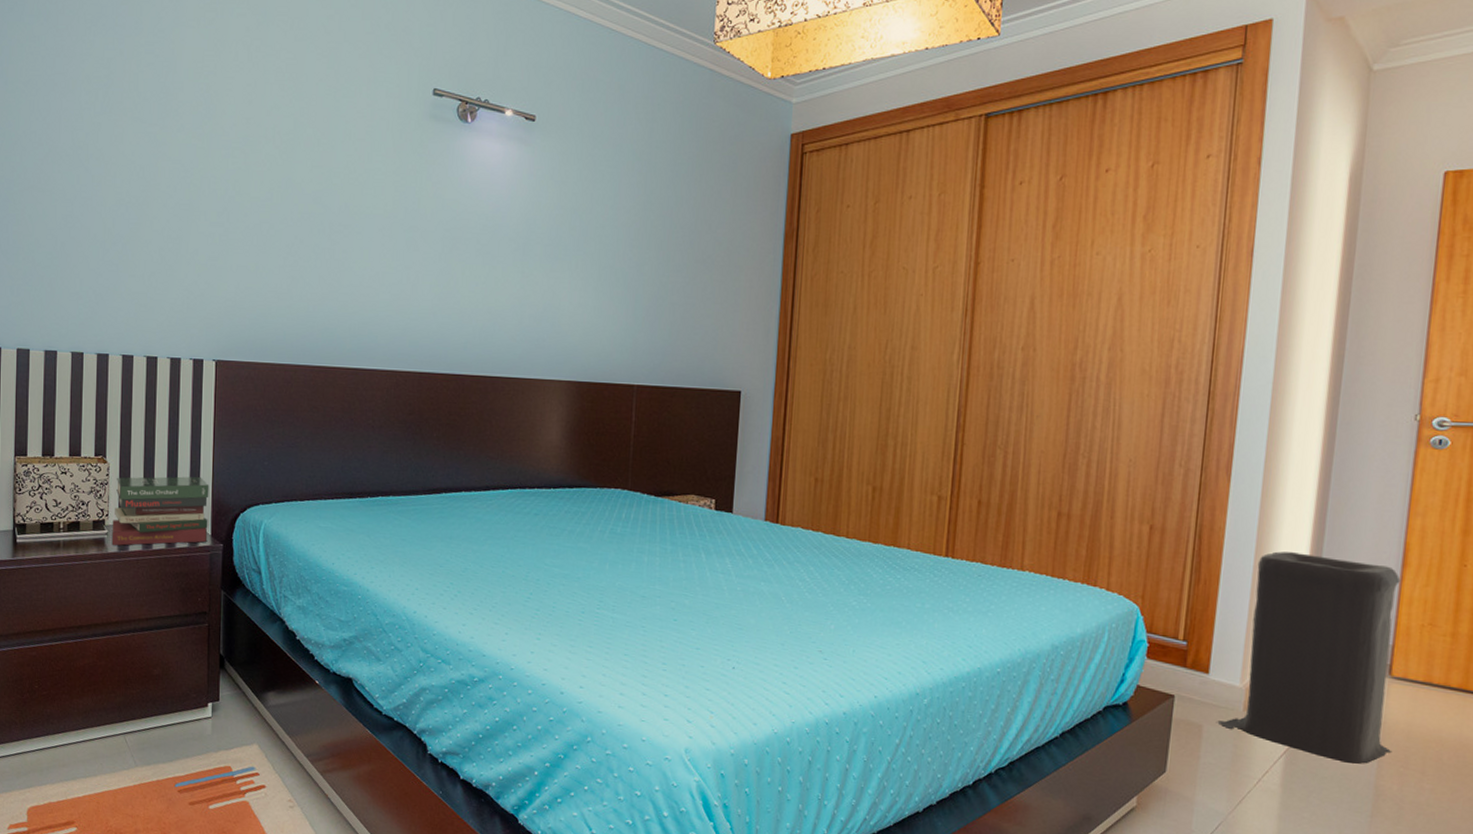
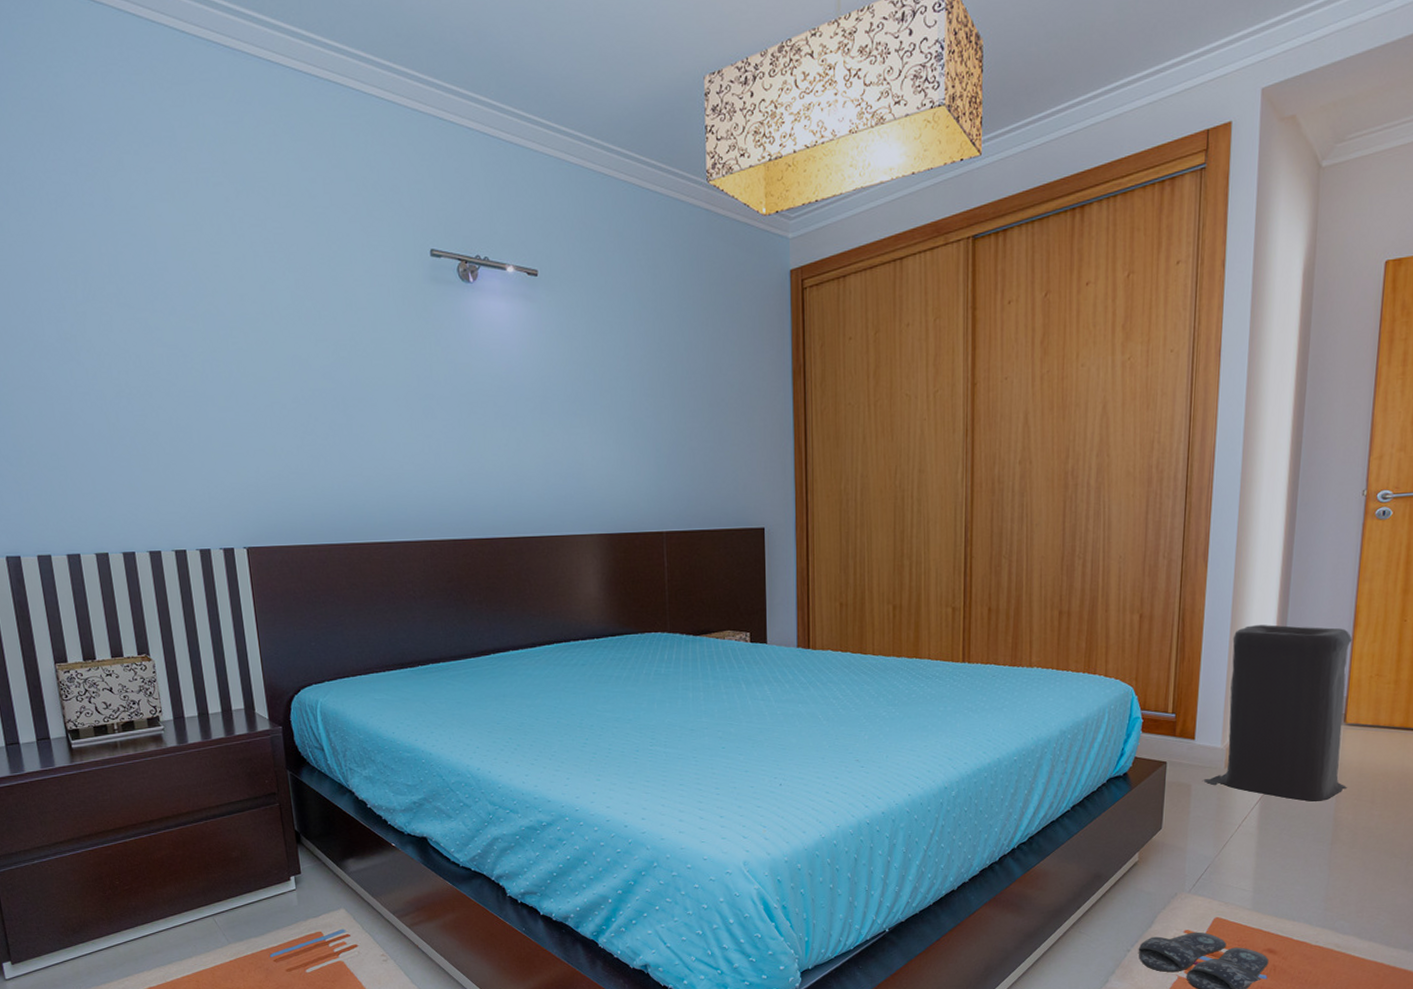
books: present [111,476,209,546] -> none [164,664,265,741]

